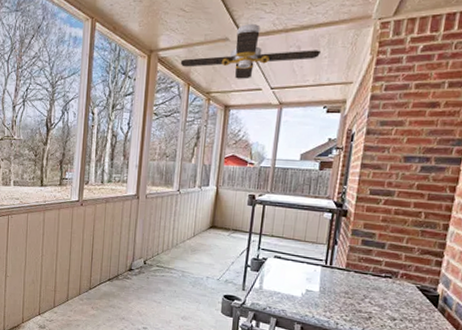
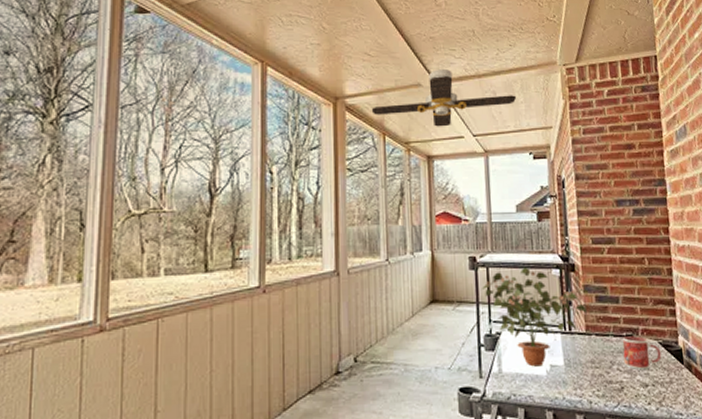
potted plant: none [256,208,354,289] -> present [482,266,587,367]
mug: none [377,277,417,307] -> present [622,336,662,370]

